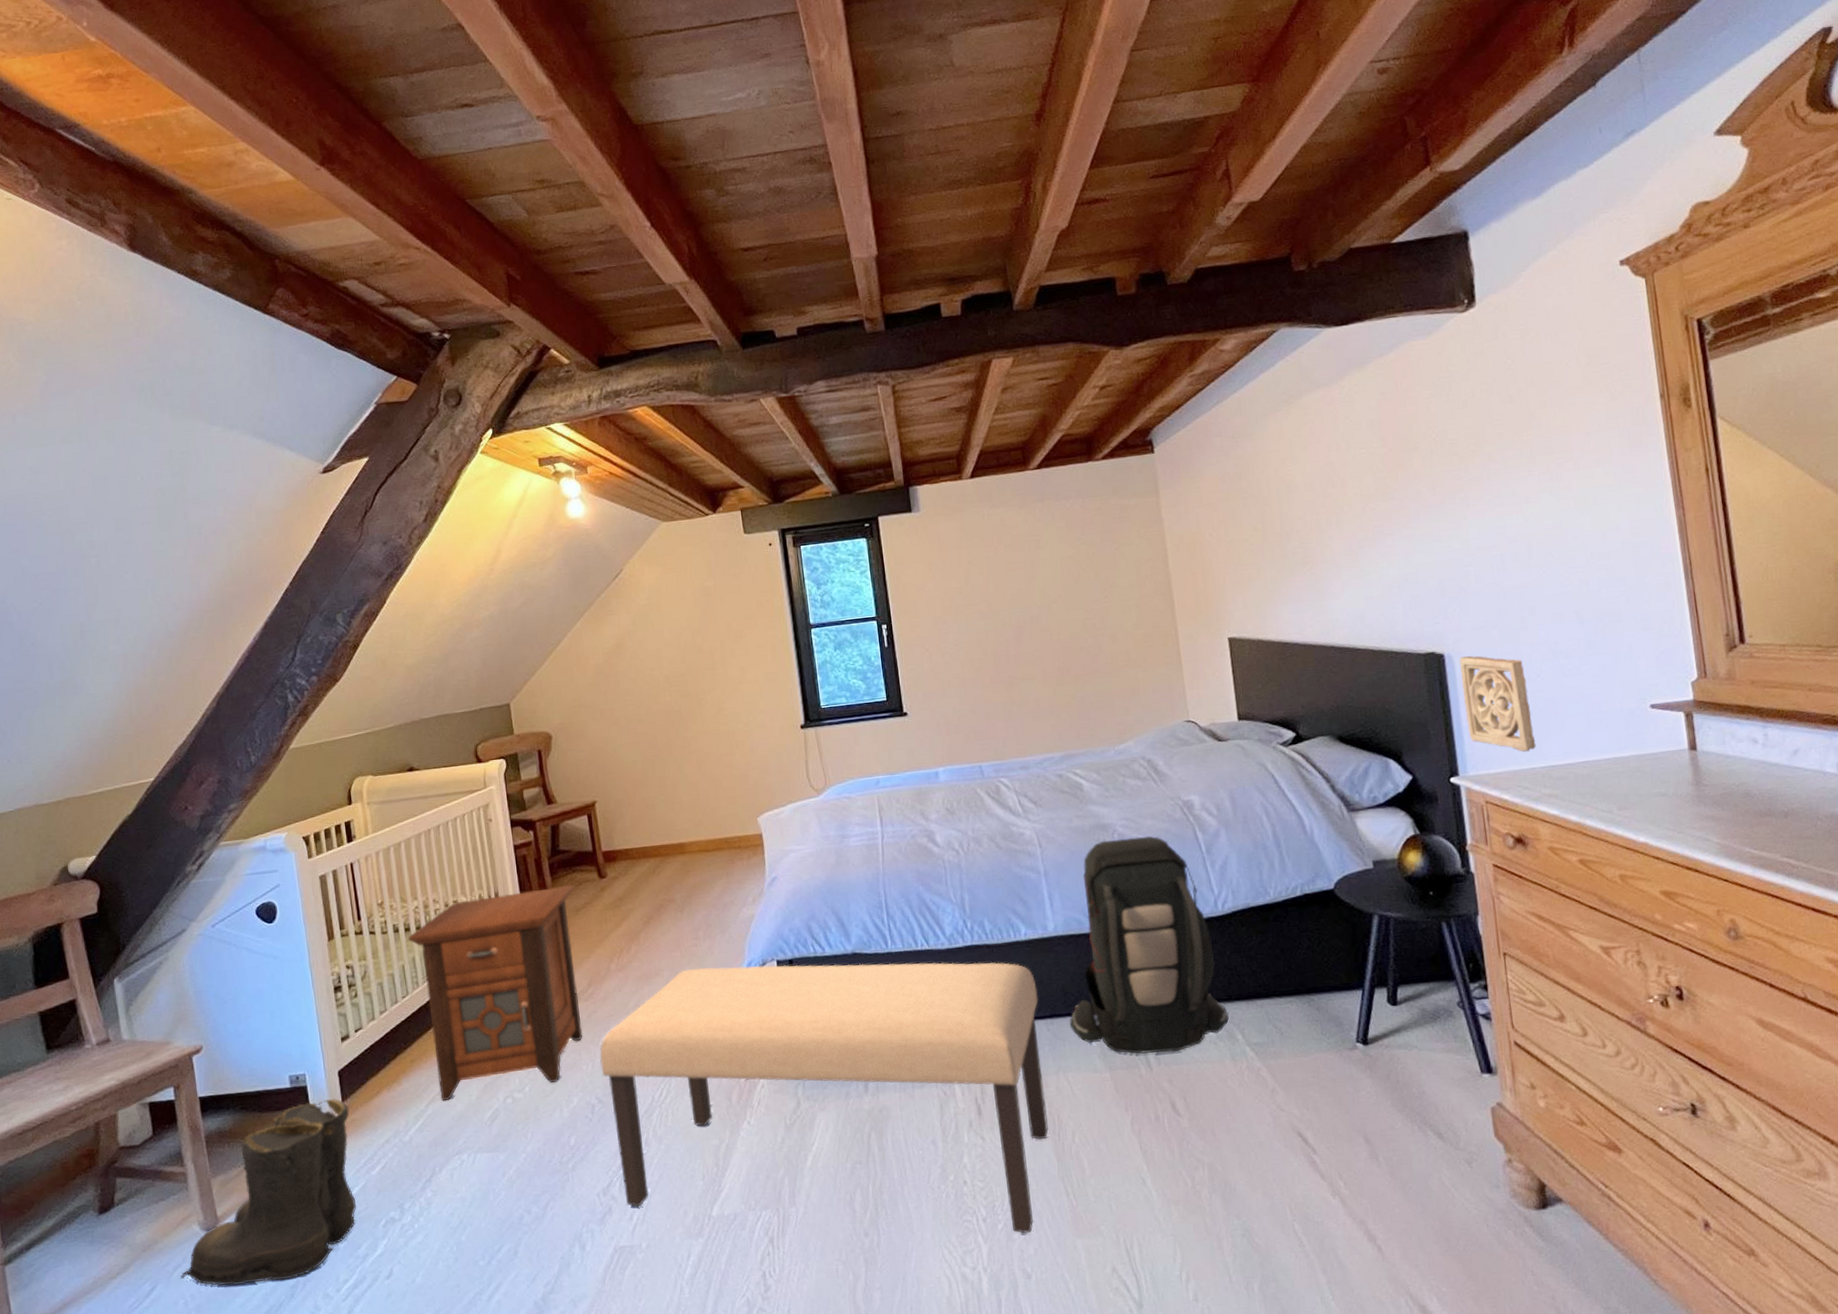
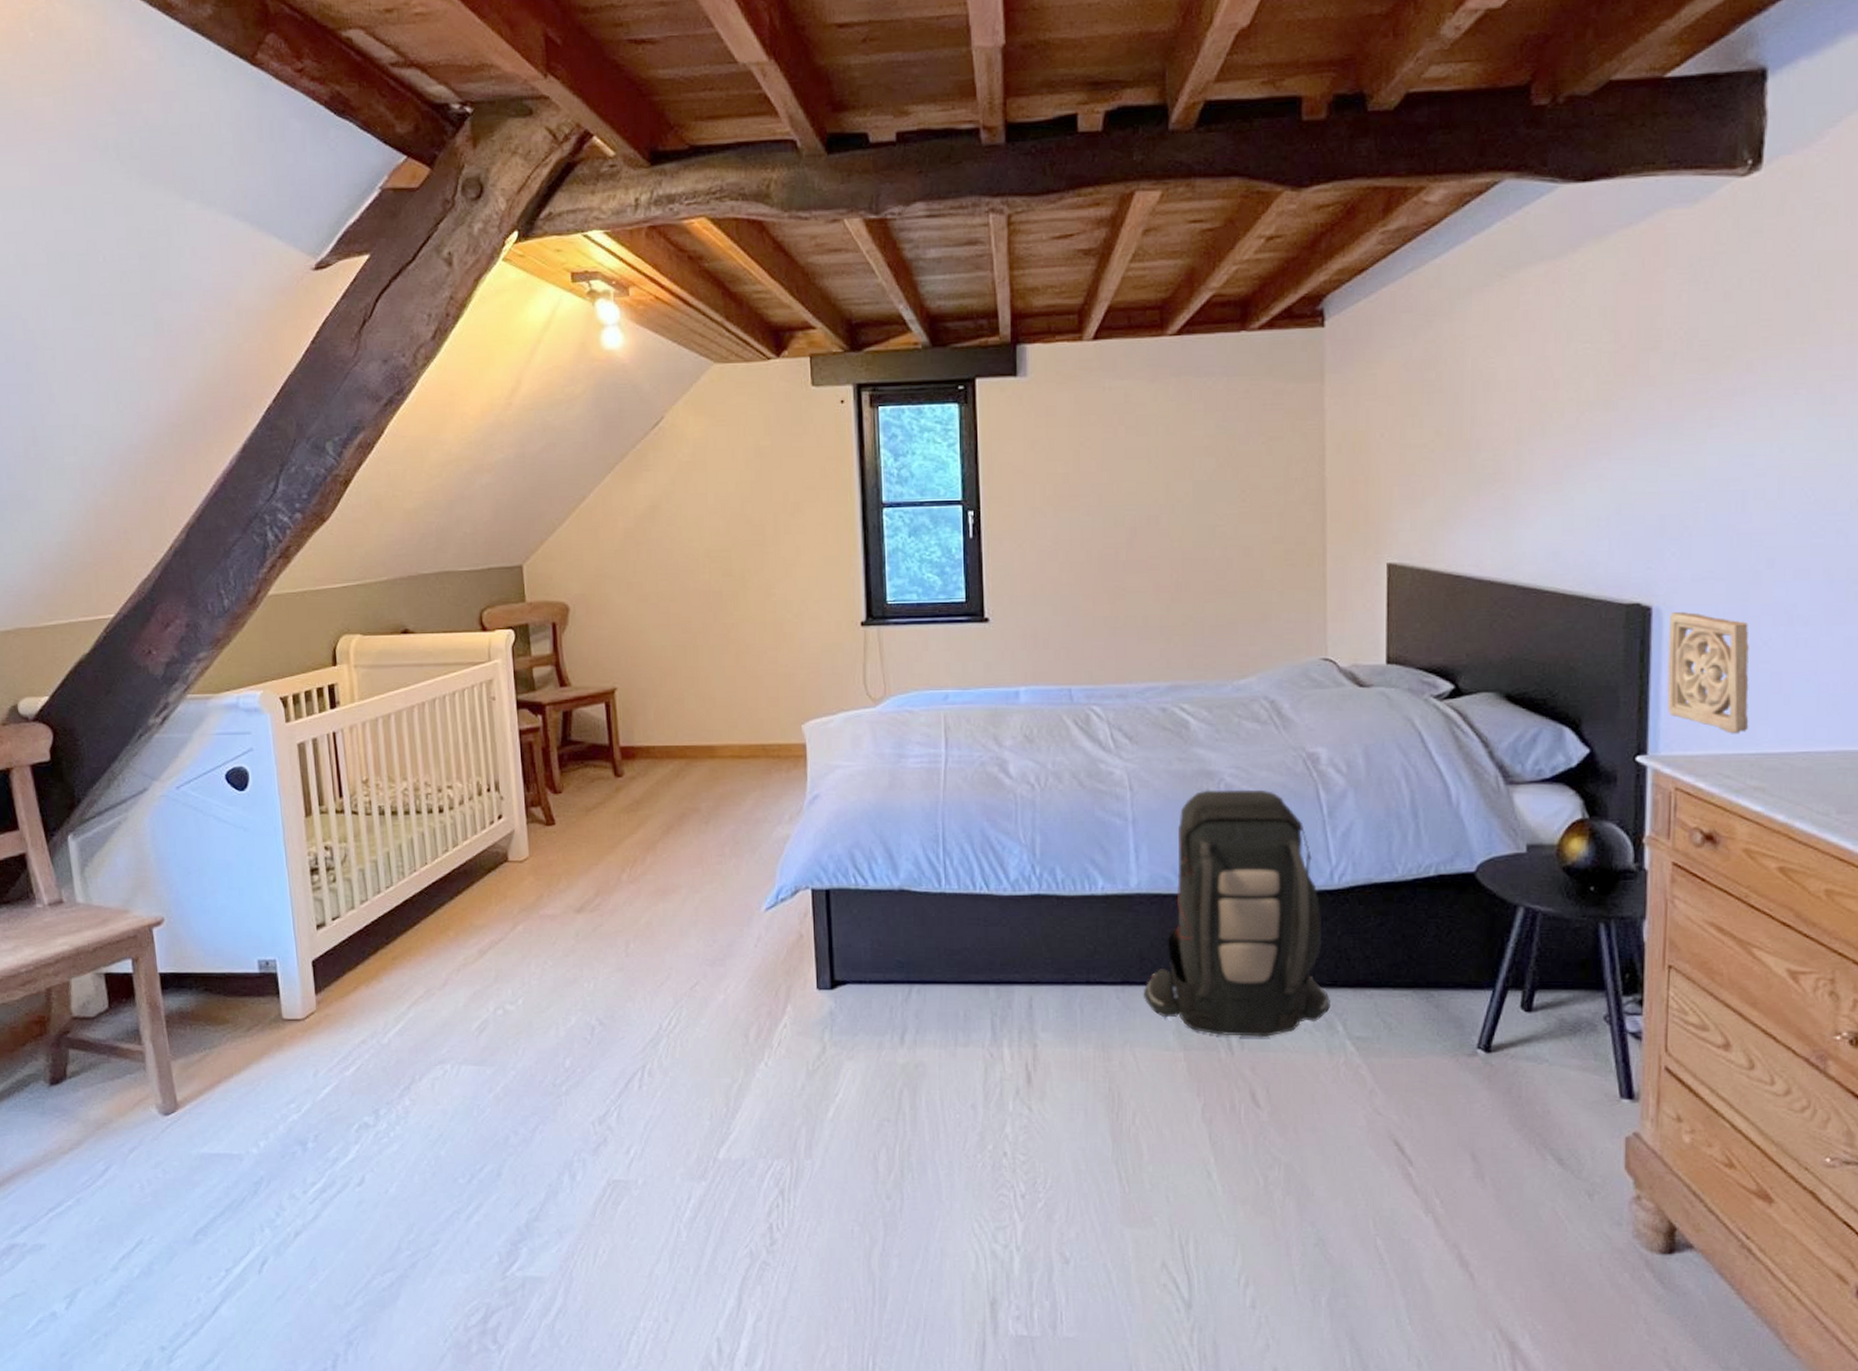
boots: present [180,1099,357,1286] -> none [136,990,328,1176]
nightstand: present [407,885,583,1102] -> none [394,782,586,1005]
bench: present [600,962,1049,1234] -> none [604,888,1110,1216]

